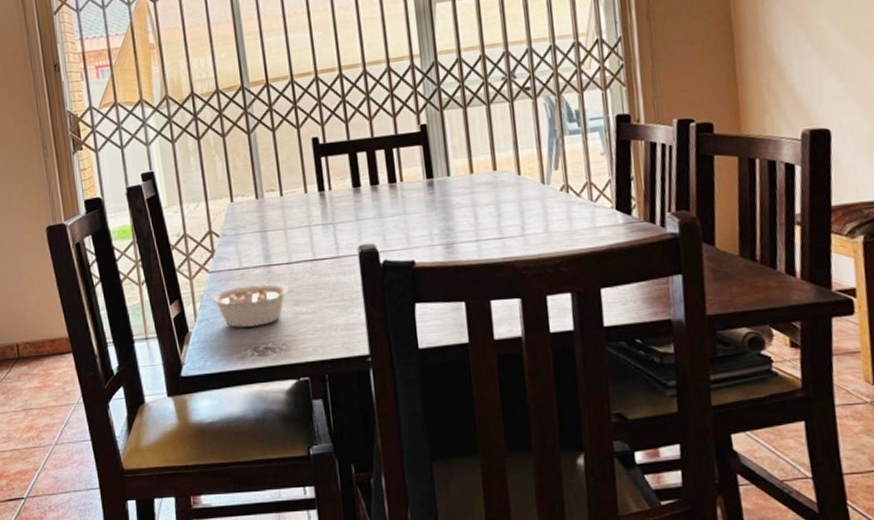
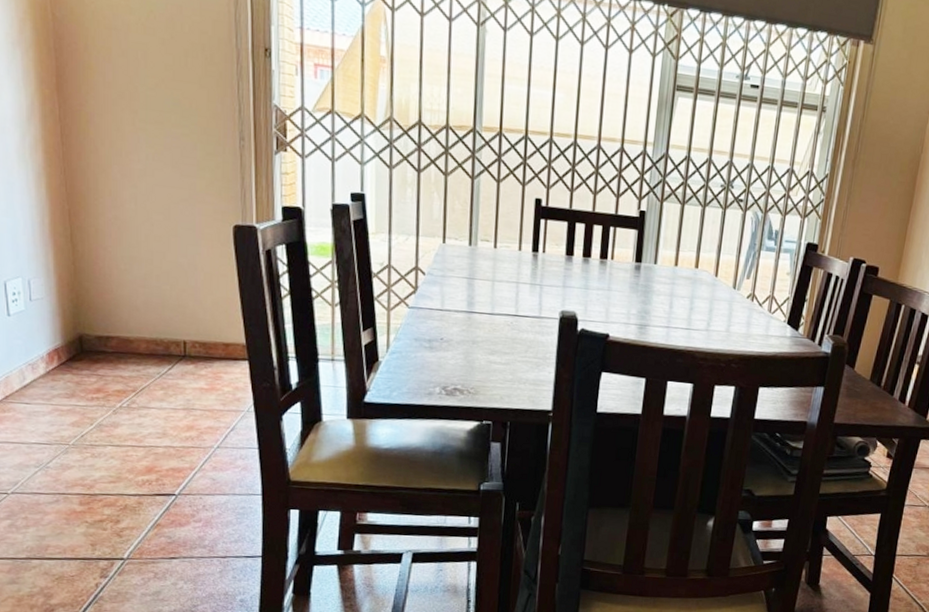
legume: present [211,283,295,328] -> none [406,326,492,368]

